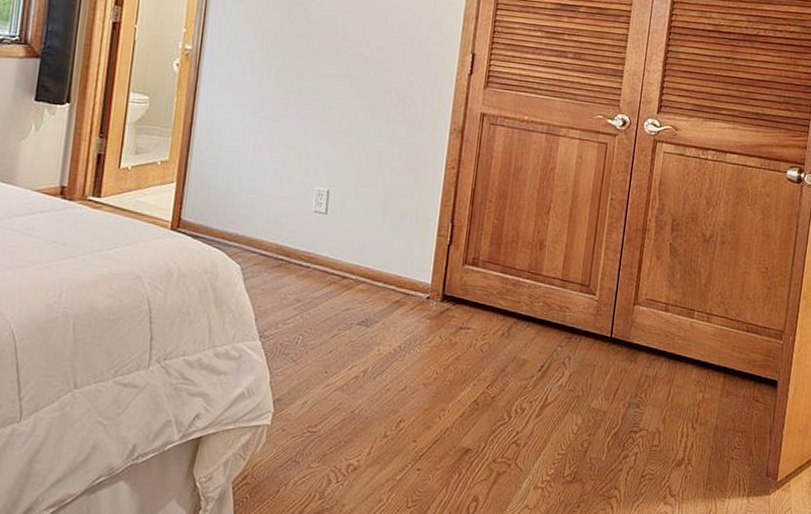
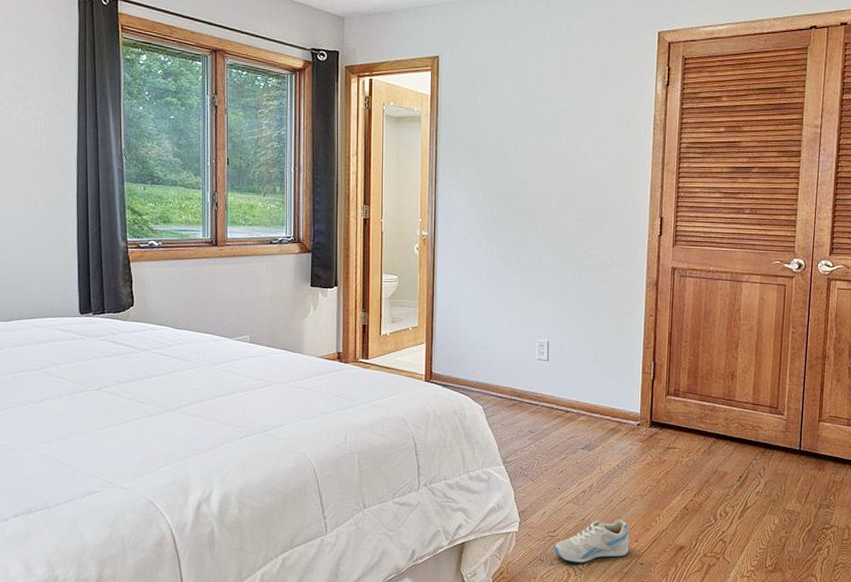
sneaker: none [313,412,407,467] -> present [554,519,630,563]

